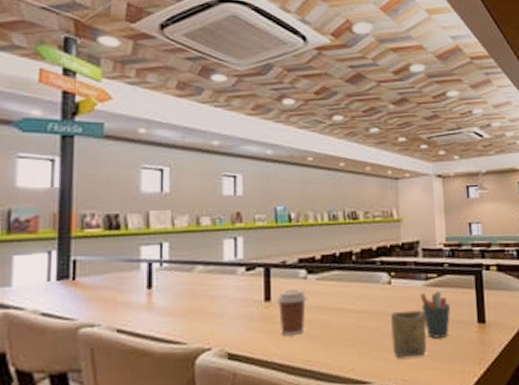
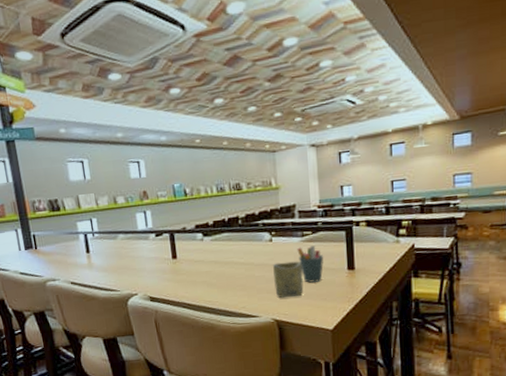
coffee cup: present [275,289,307,335] -> none [180,248,205,283]

